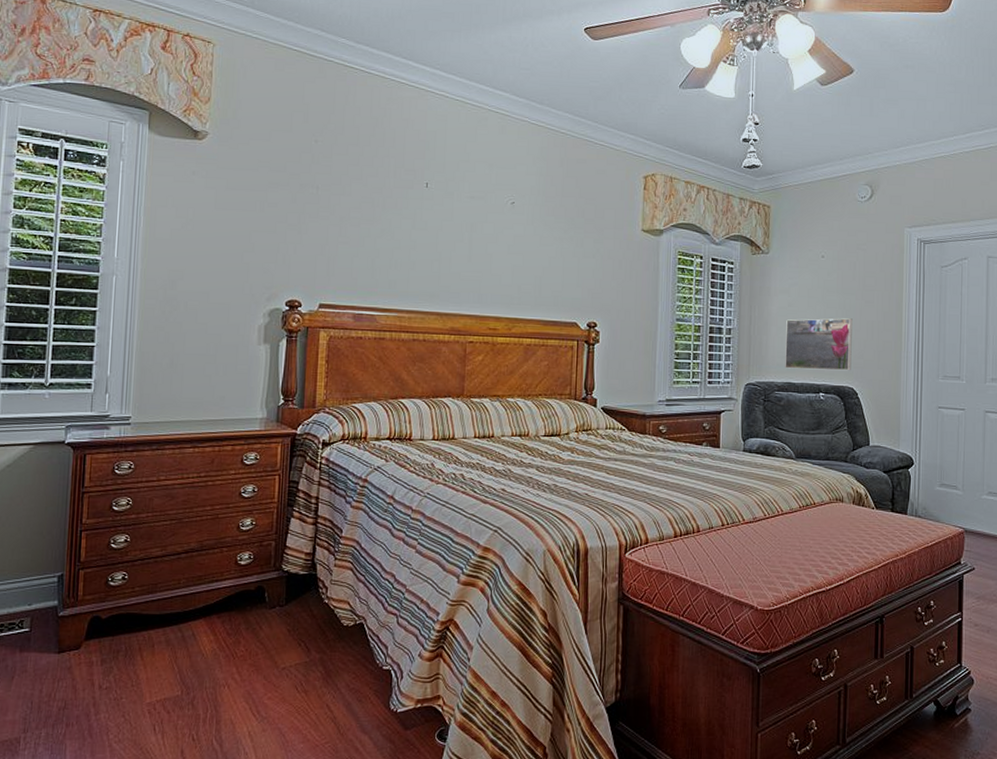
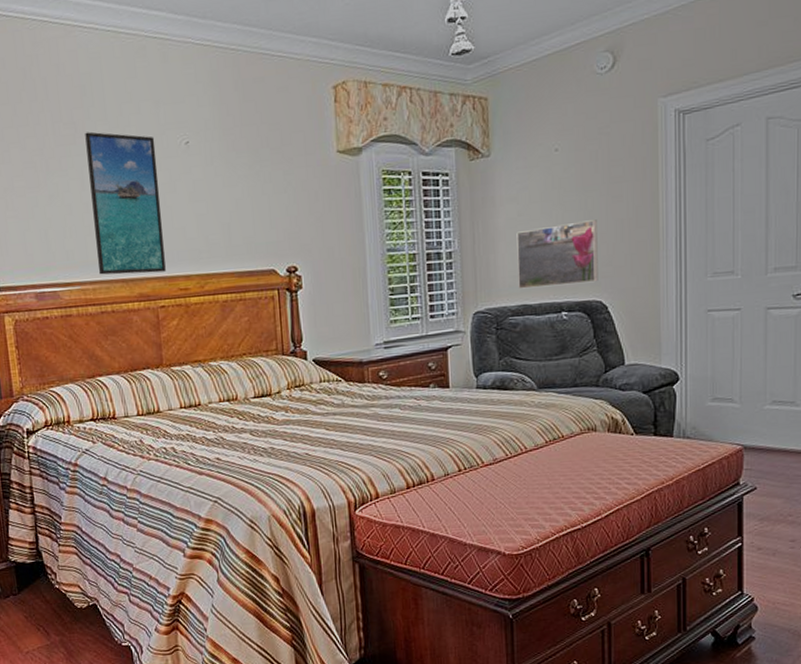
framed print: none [416,180,485,311] -> present [85,131,166,275]

